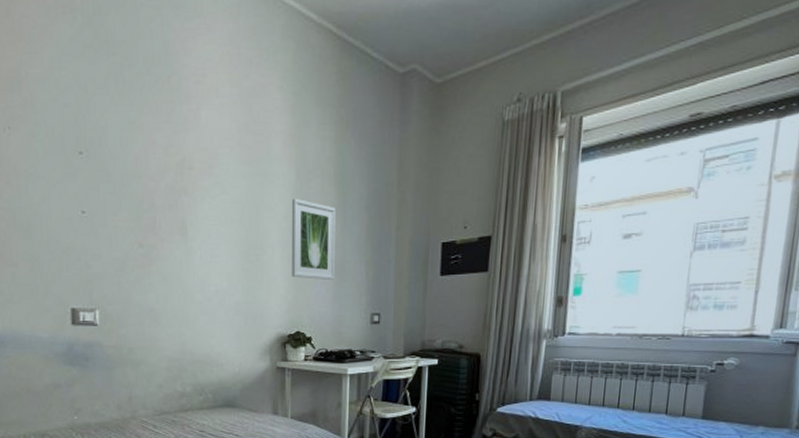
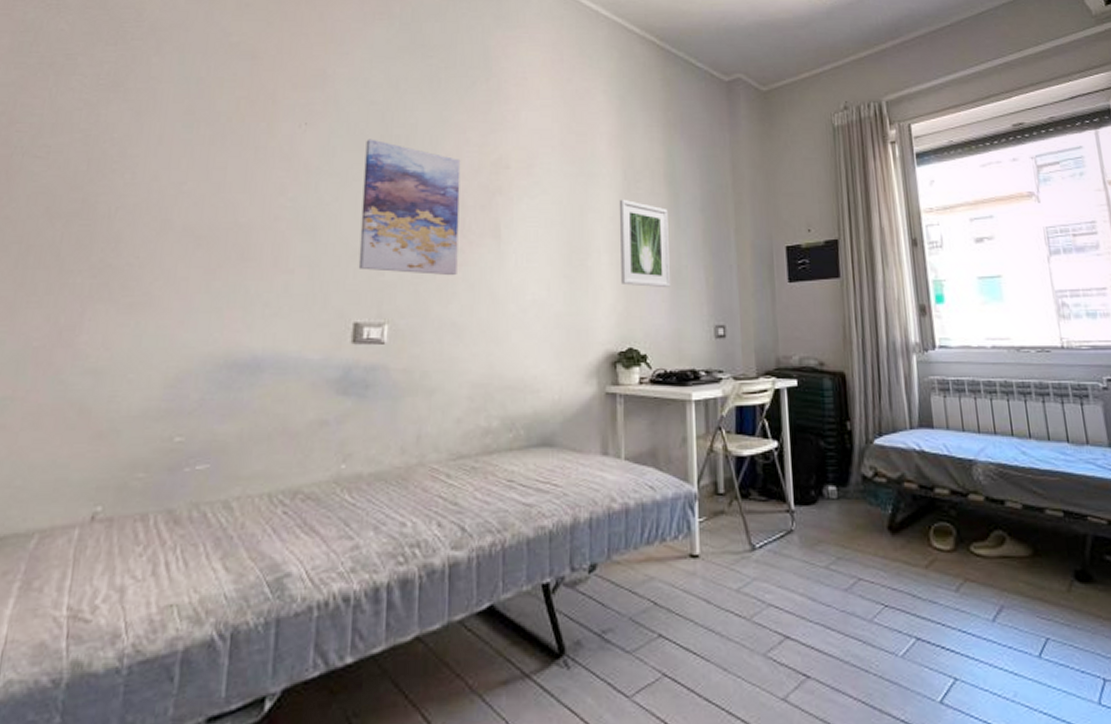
wall art: none [64,142,152,269] -> present [358,139,461,276]

